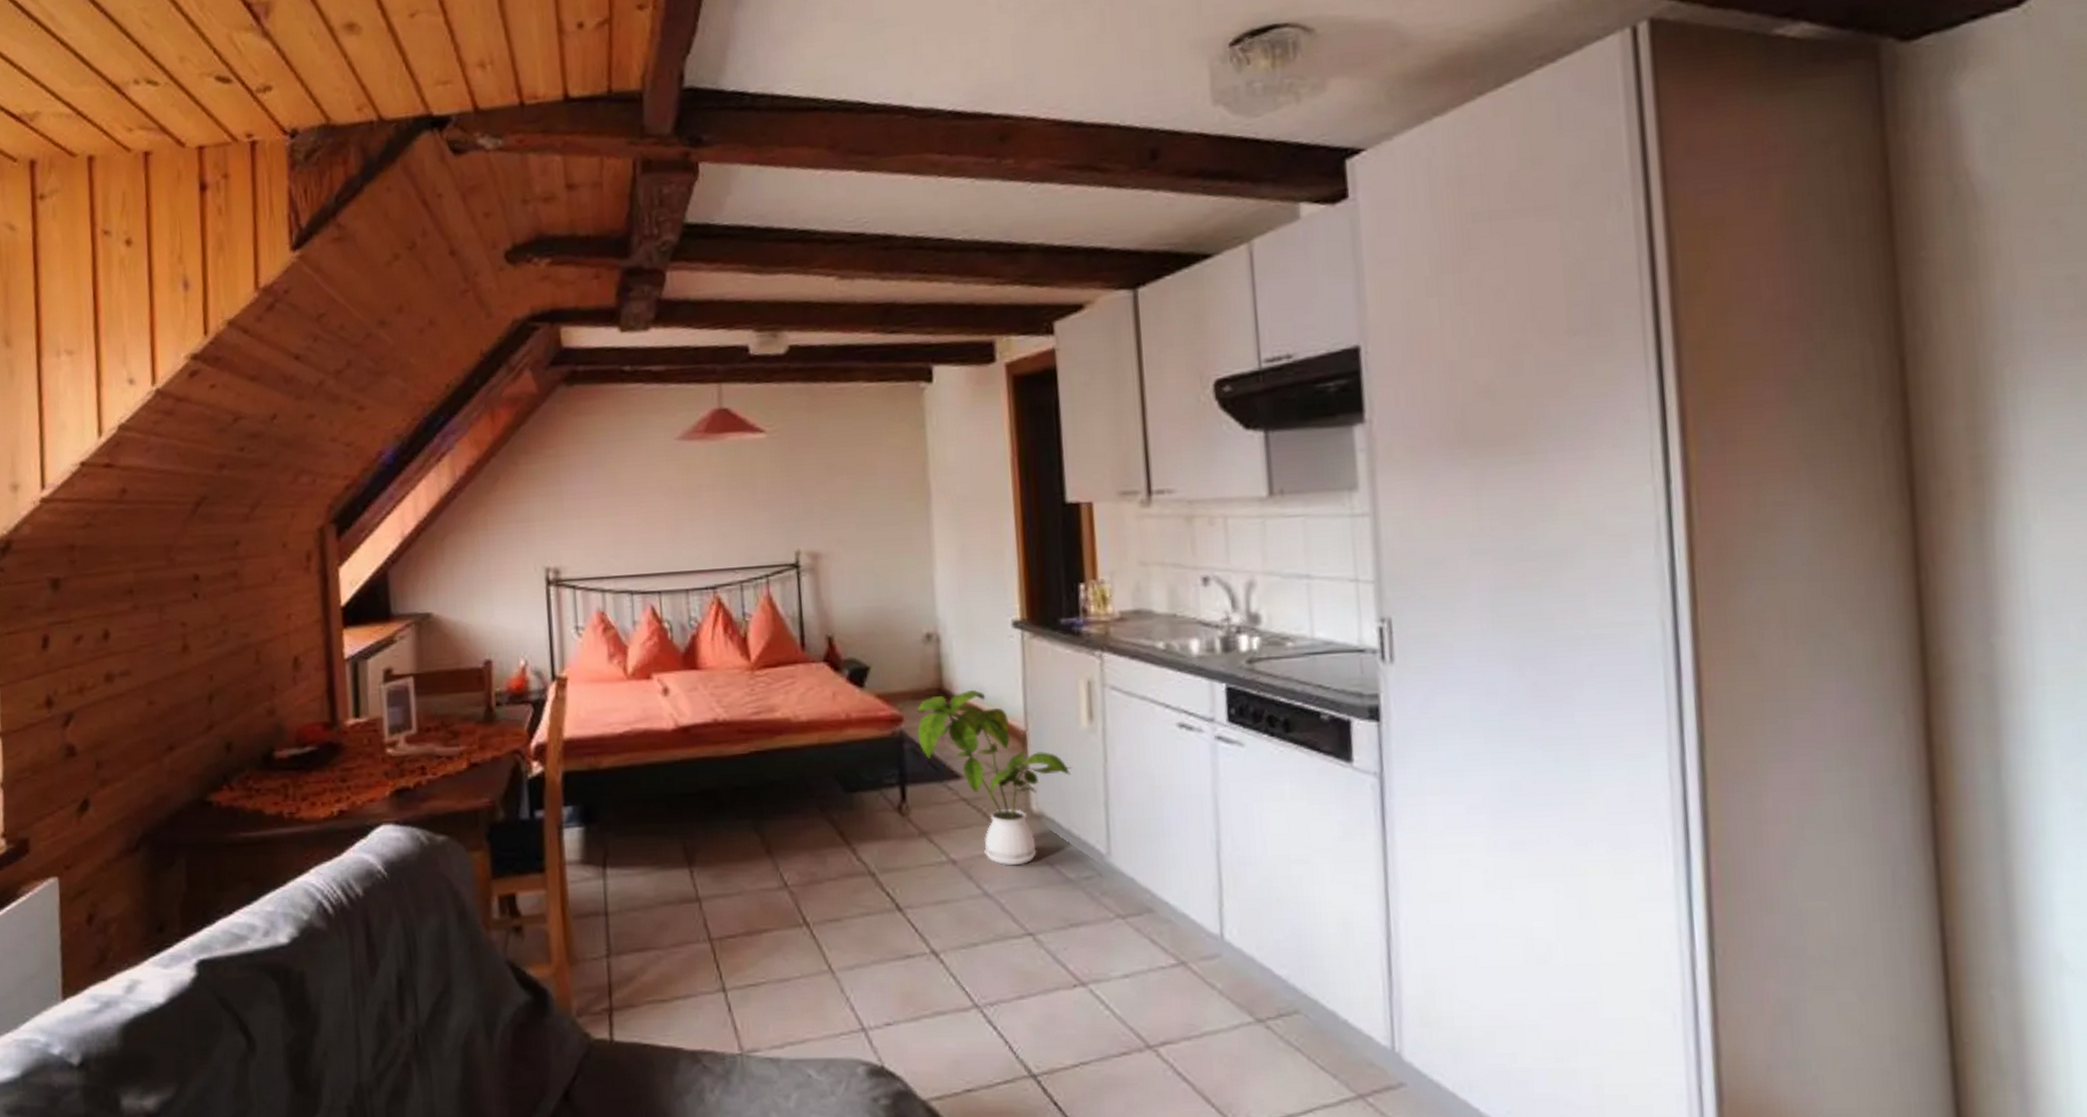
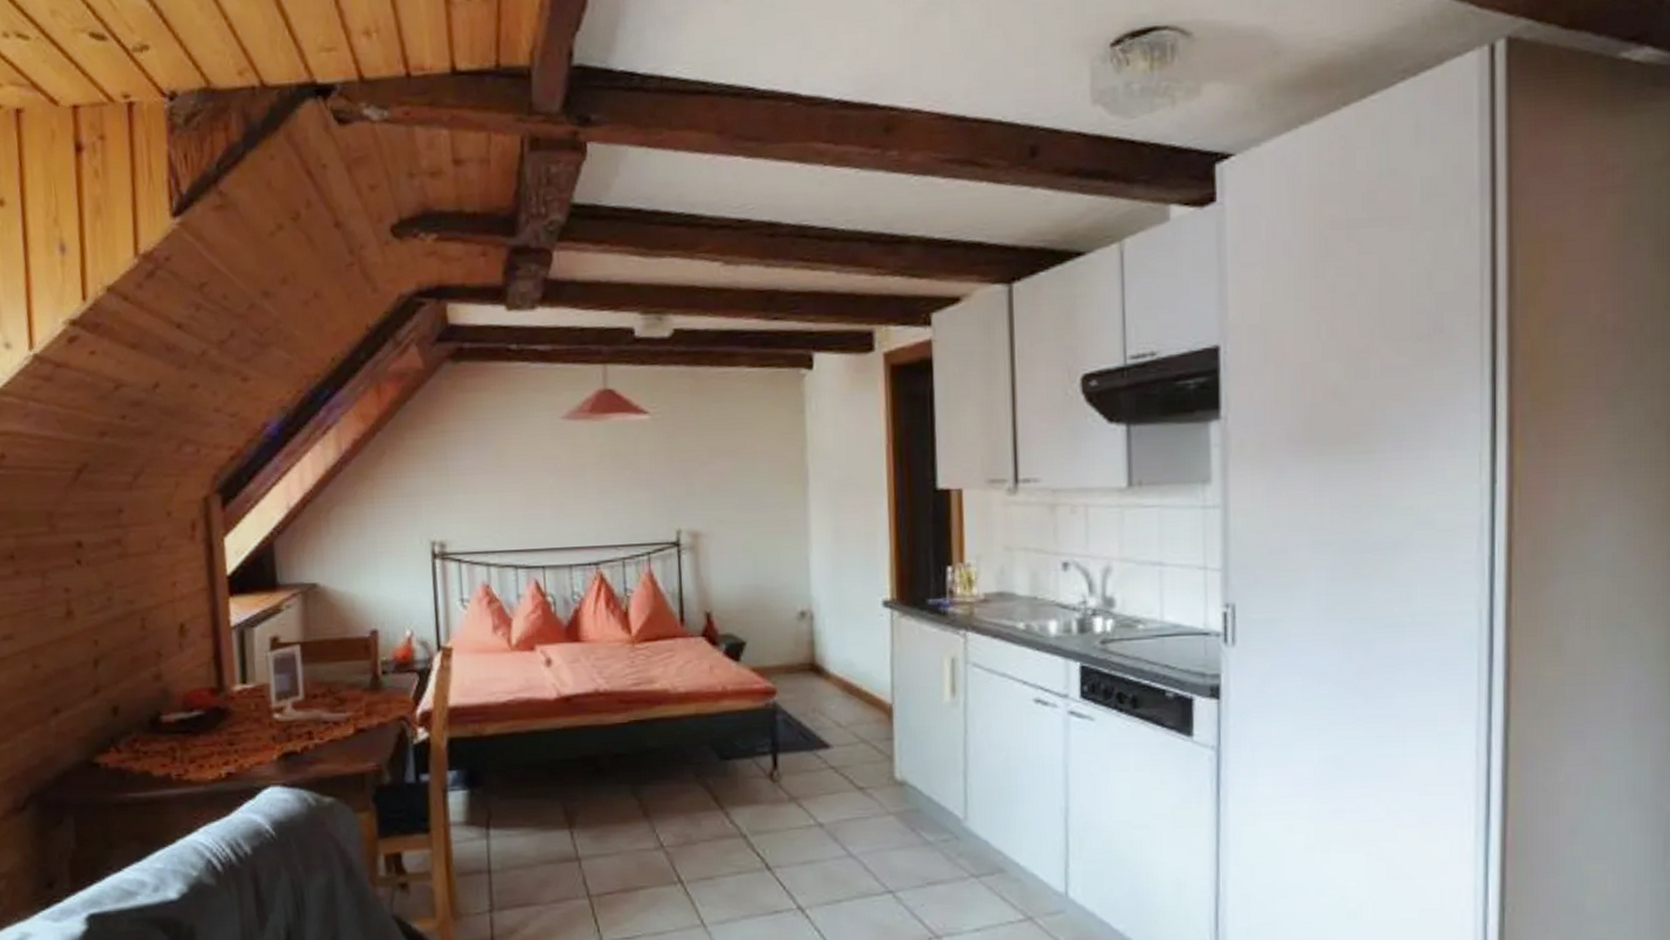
house plant: present [917,689,1073,866] -> none [789,664,935,829]

